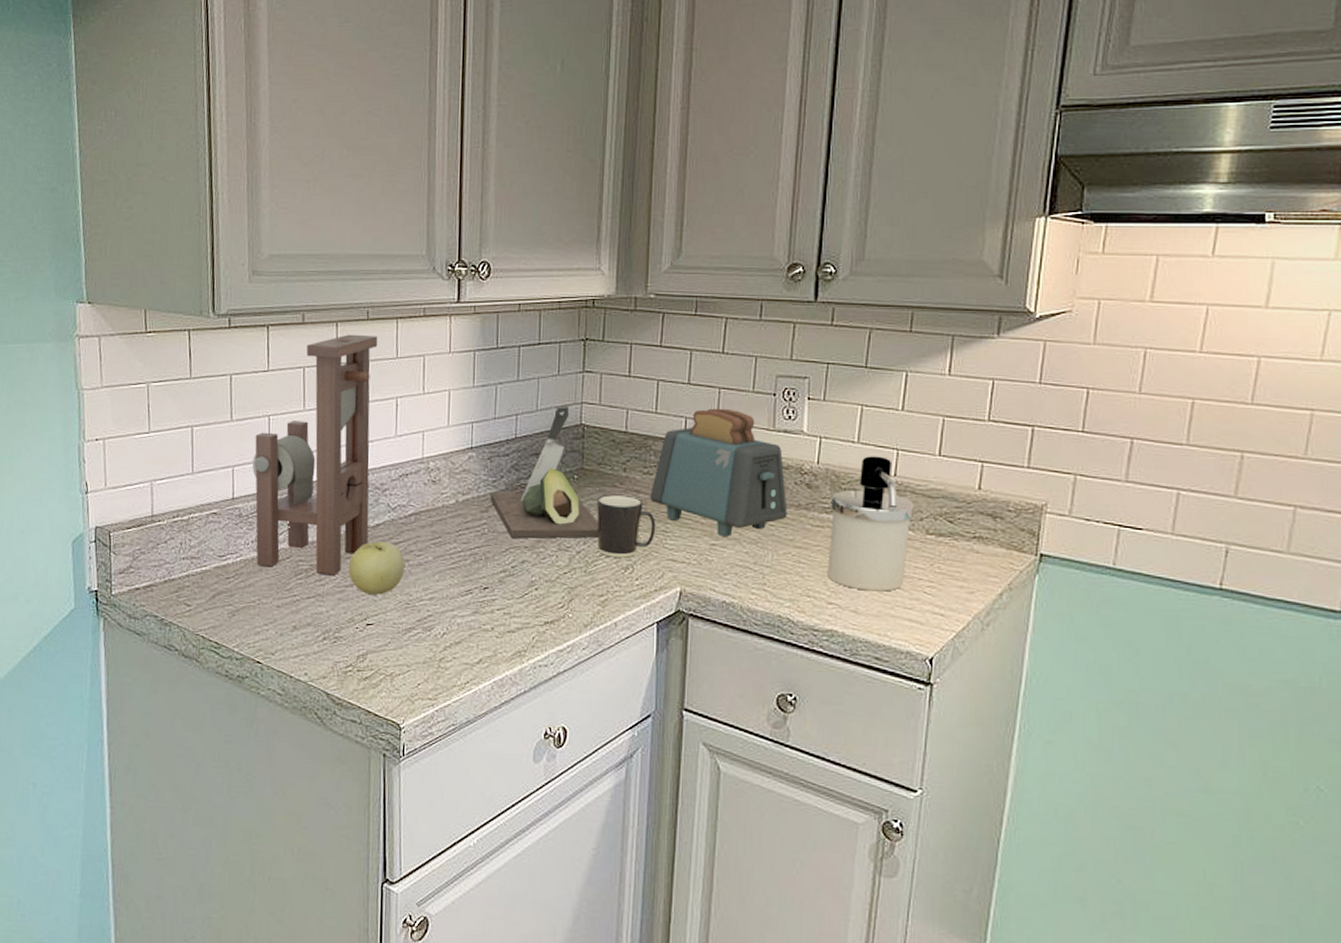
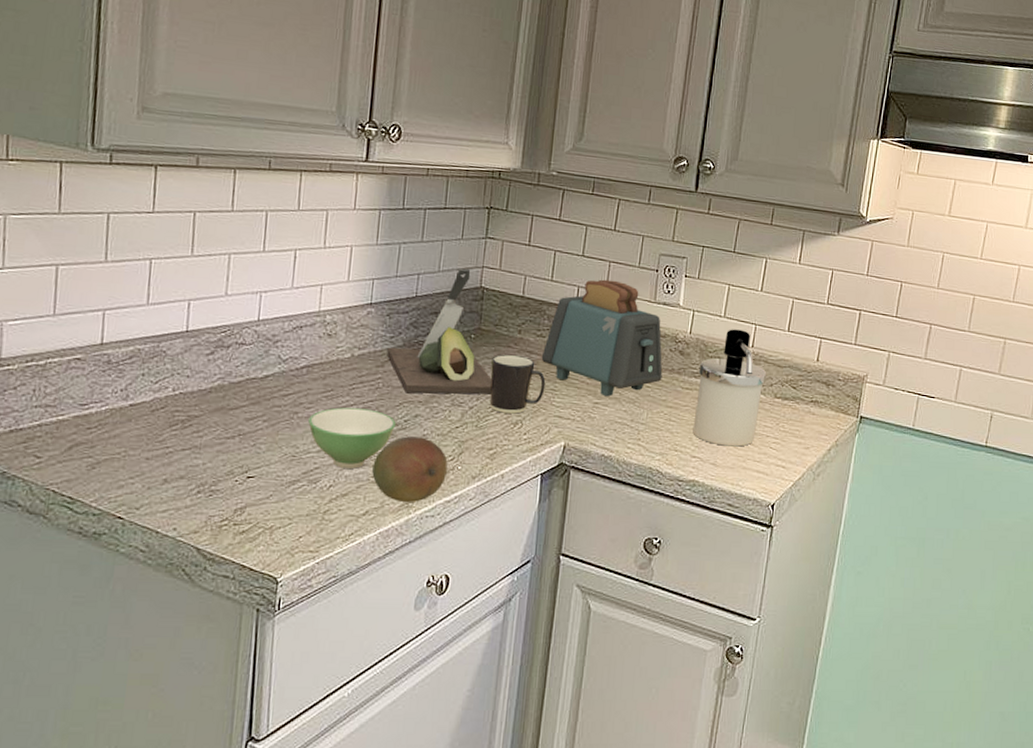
paper towel holder: present [252,334,378,576] -> none [125,182,279,427]
apple: present [348,541,405,595] -> none [230,393,293,447]
bowl: none [419,554,503,616] -> present [308,407,396,469]
fruit: none [483,583,558,651] -> present [372,436,448,502]

